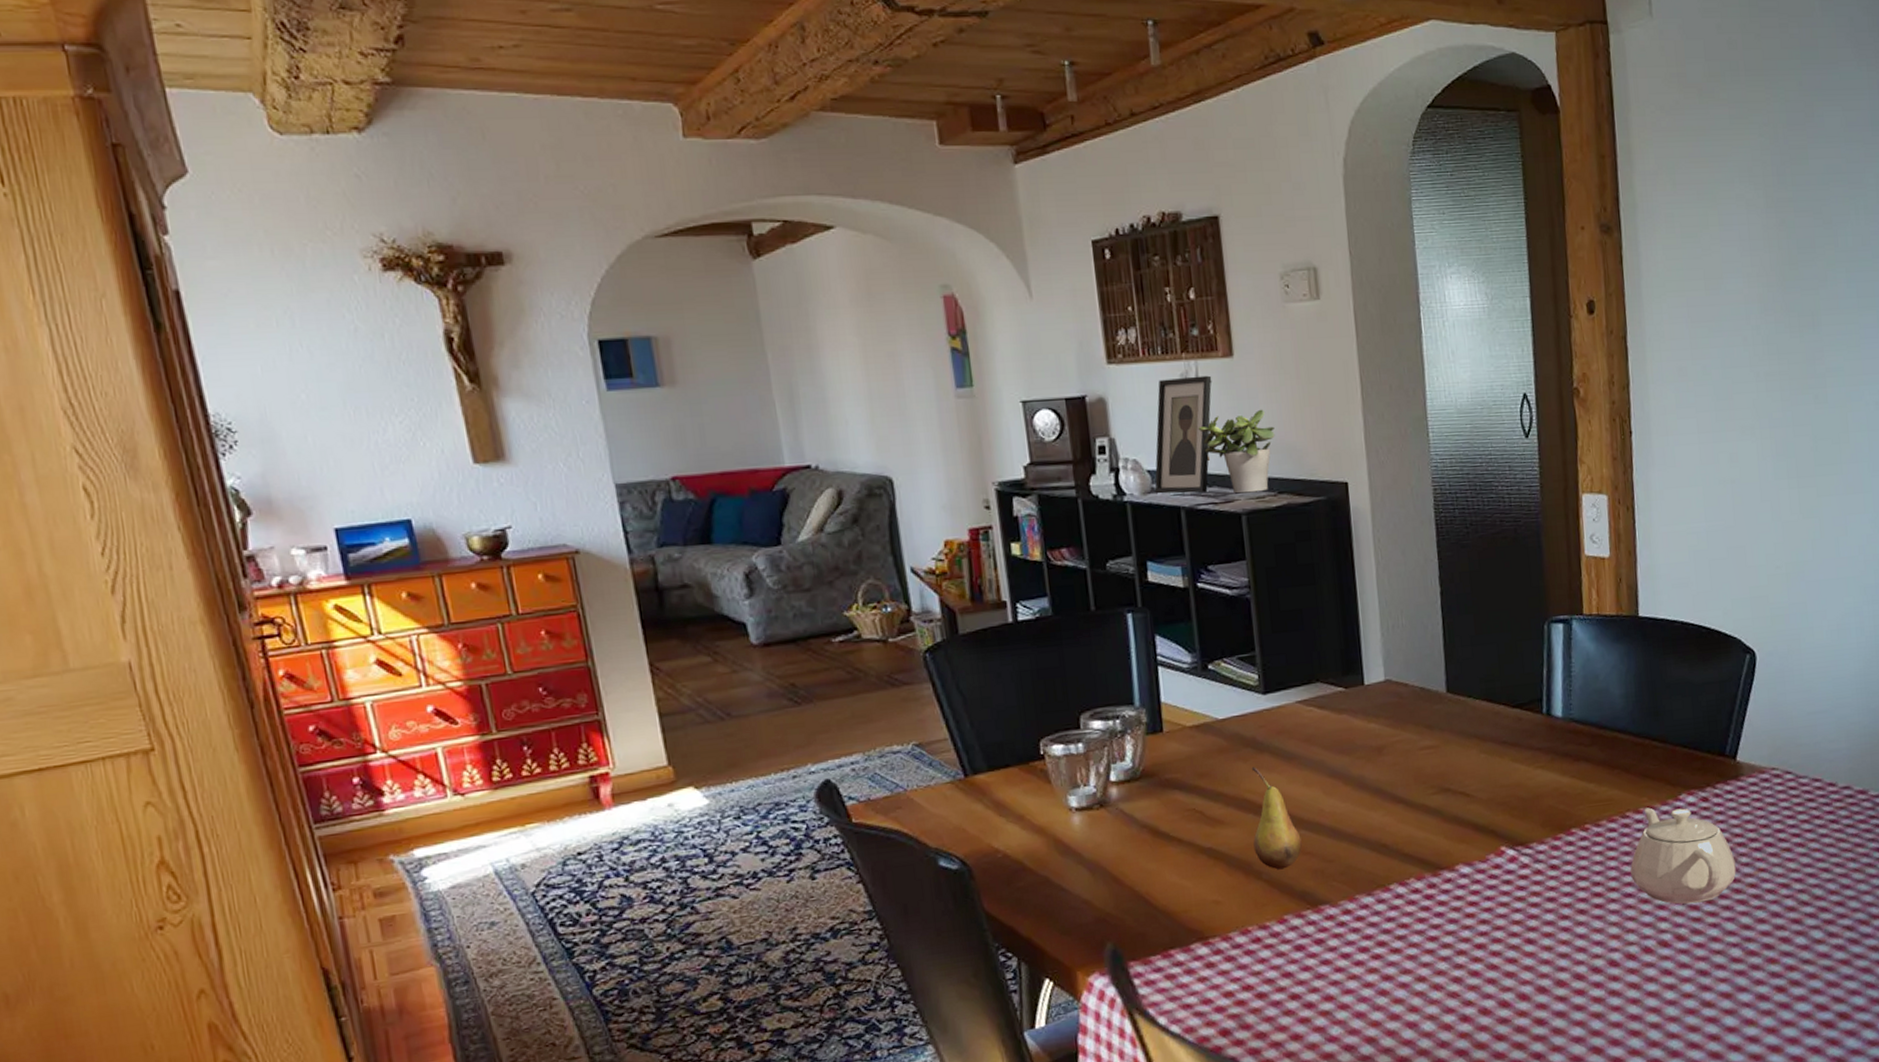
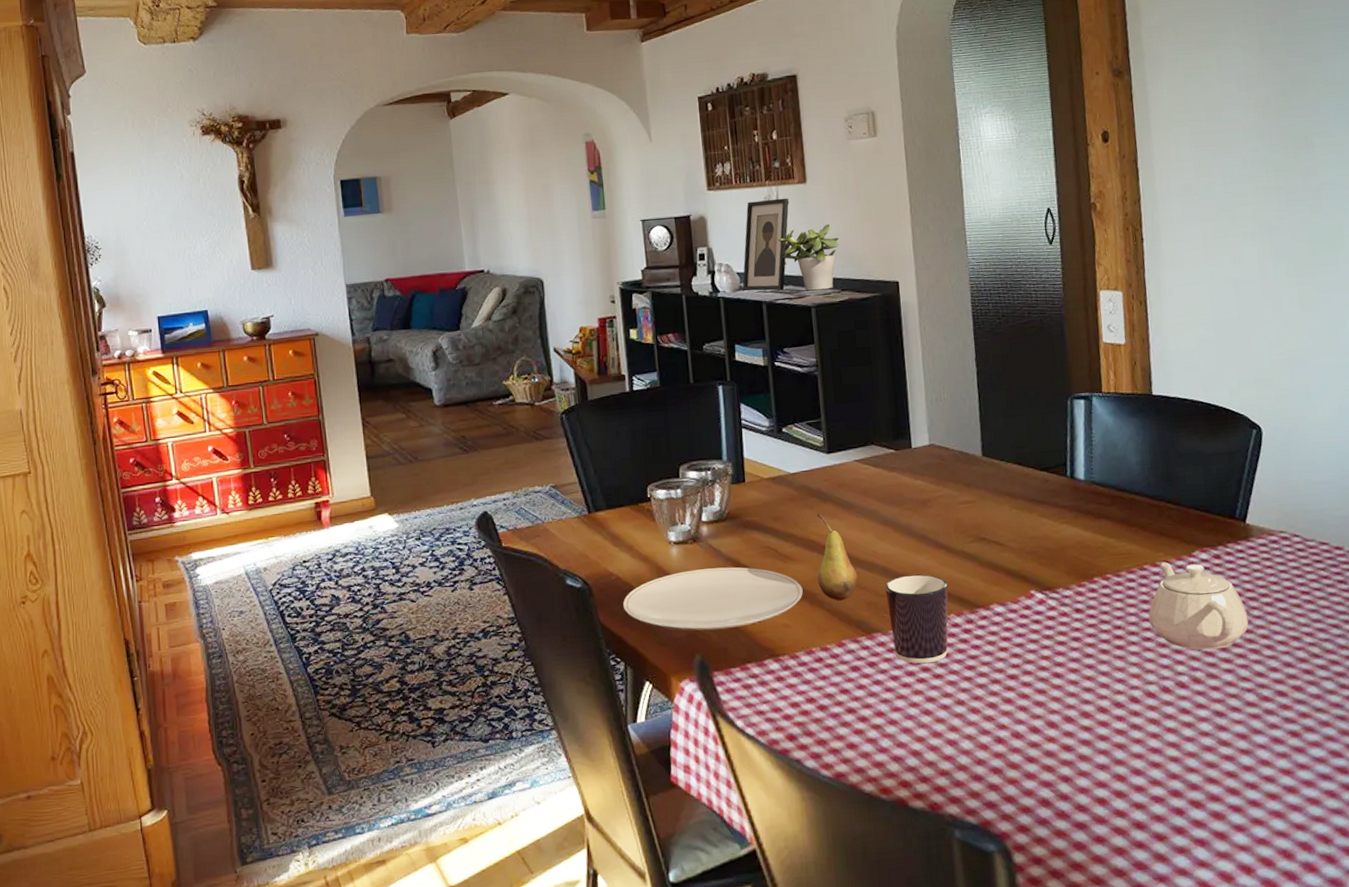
plate: none [1013,835,1236,915] -> present [623,567,803,631]
mug: none [1333,833,1408,938] -> present [885,574,949,664]

